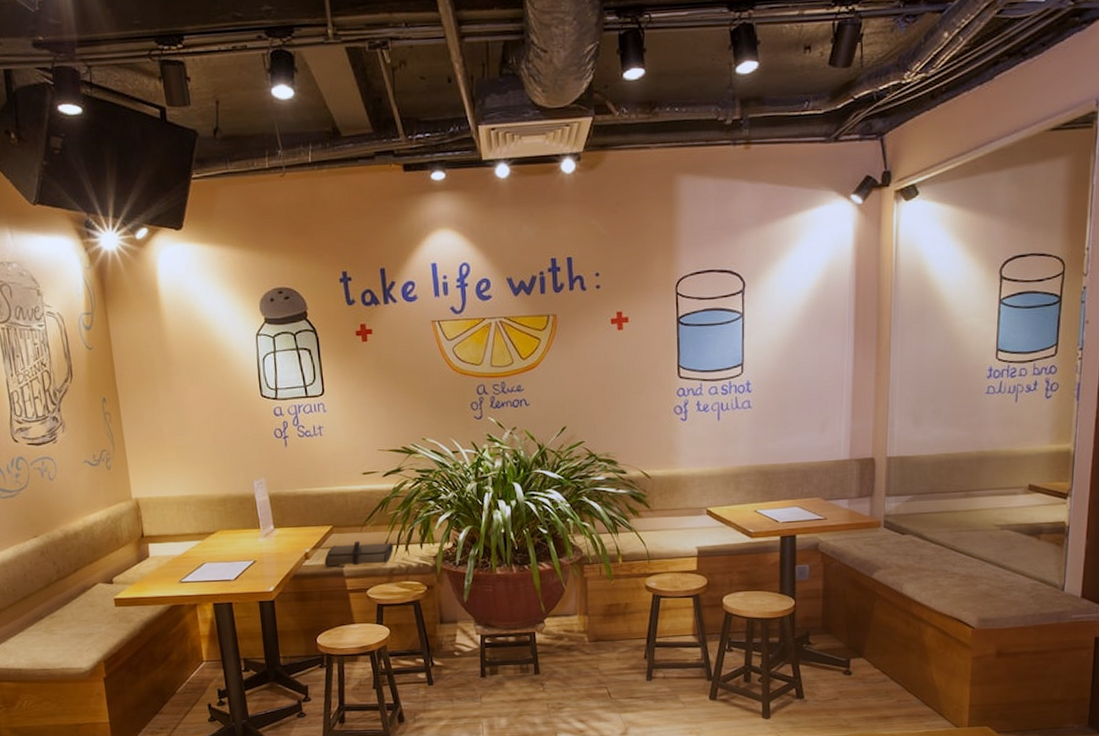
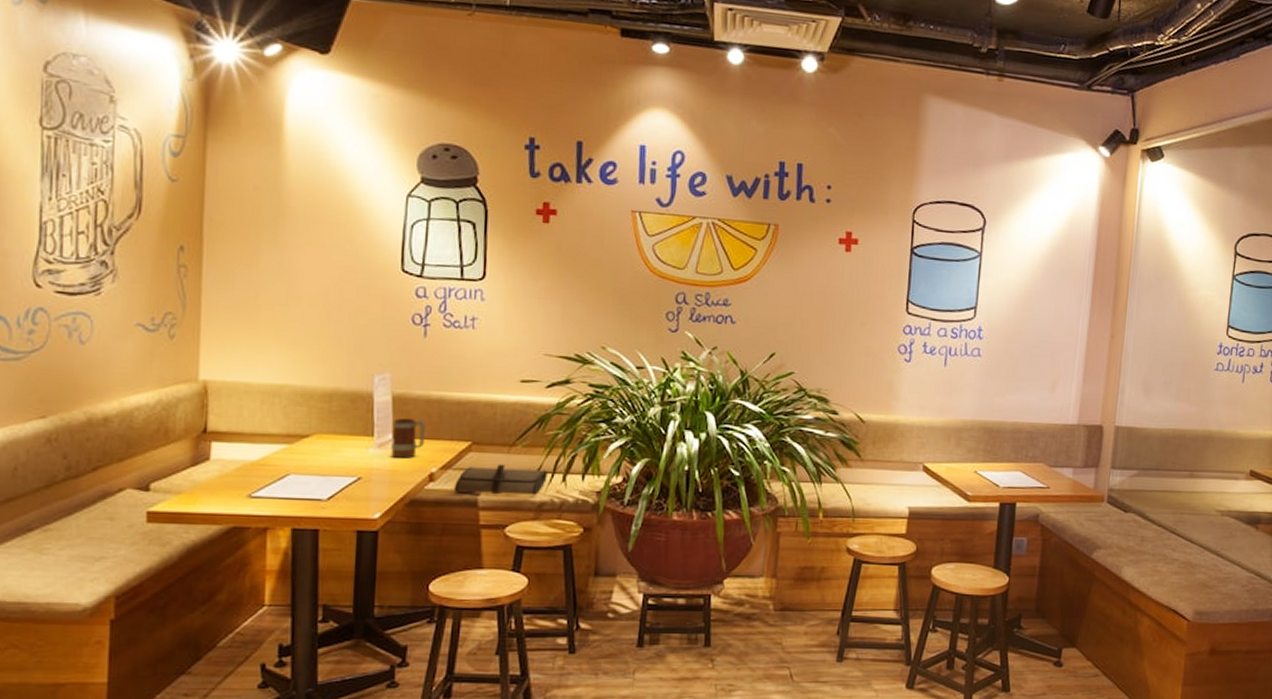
beer mug: none [272,512,297,544] -> present [391,418,426,458]

